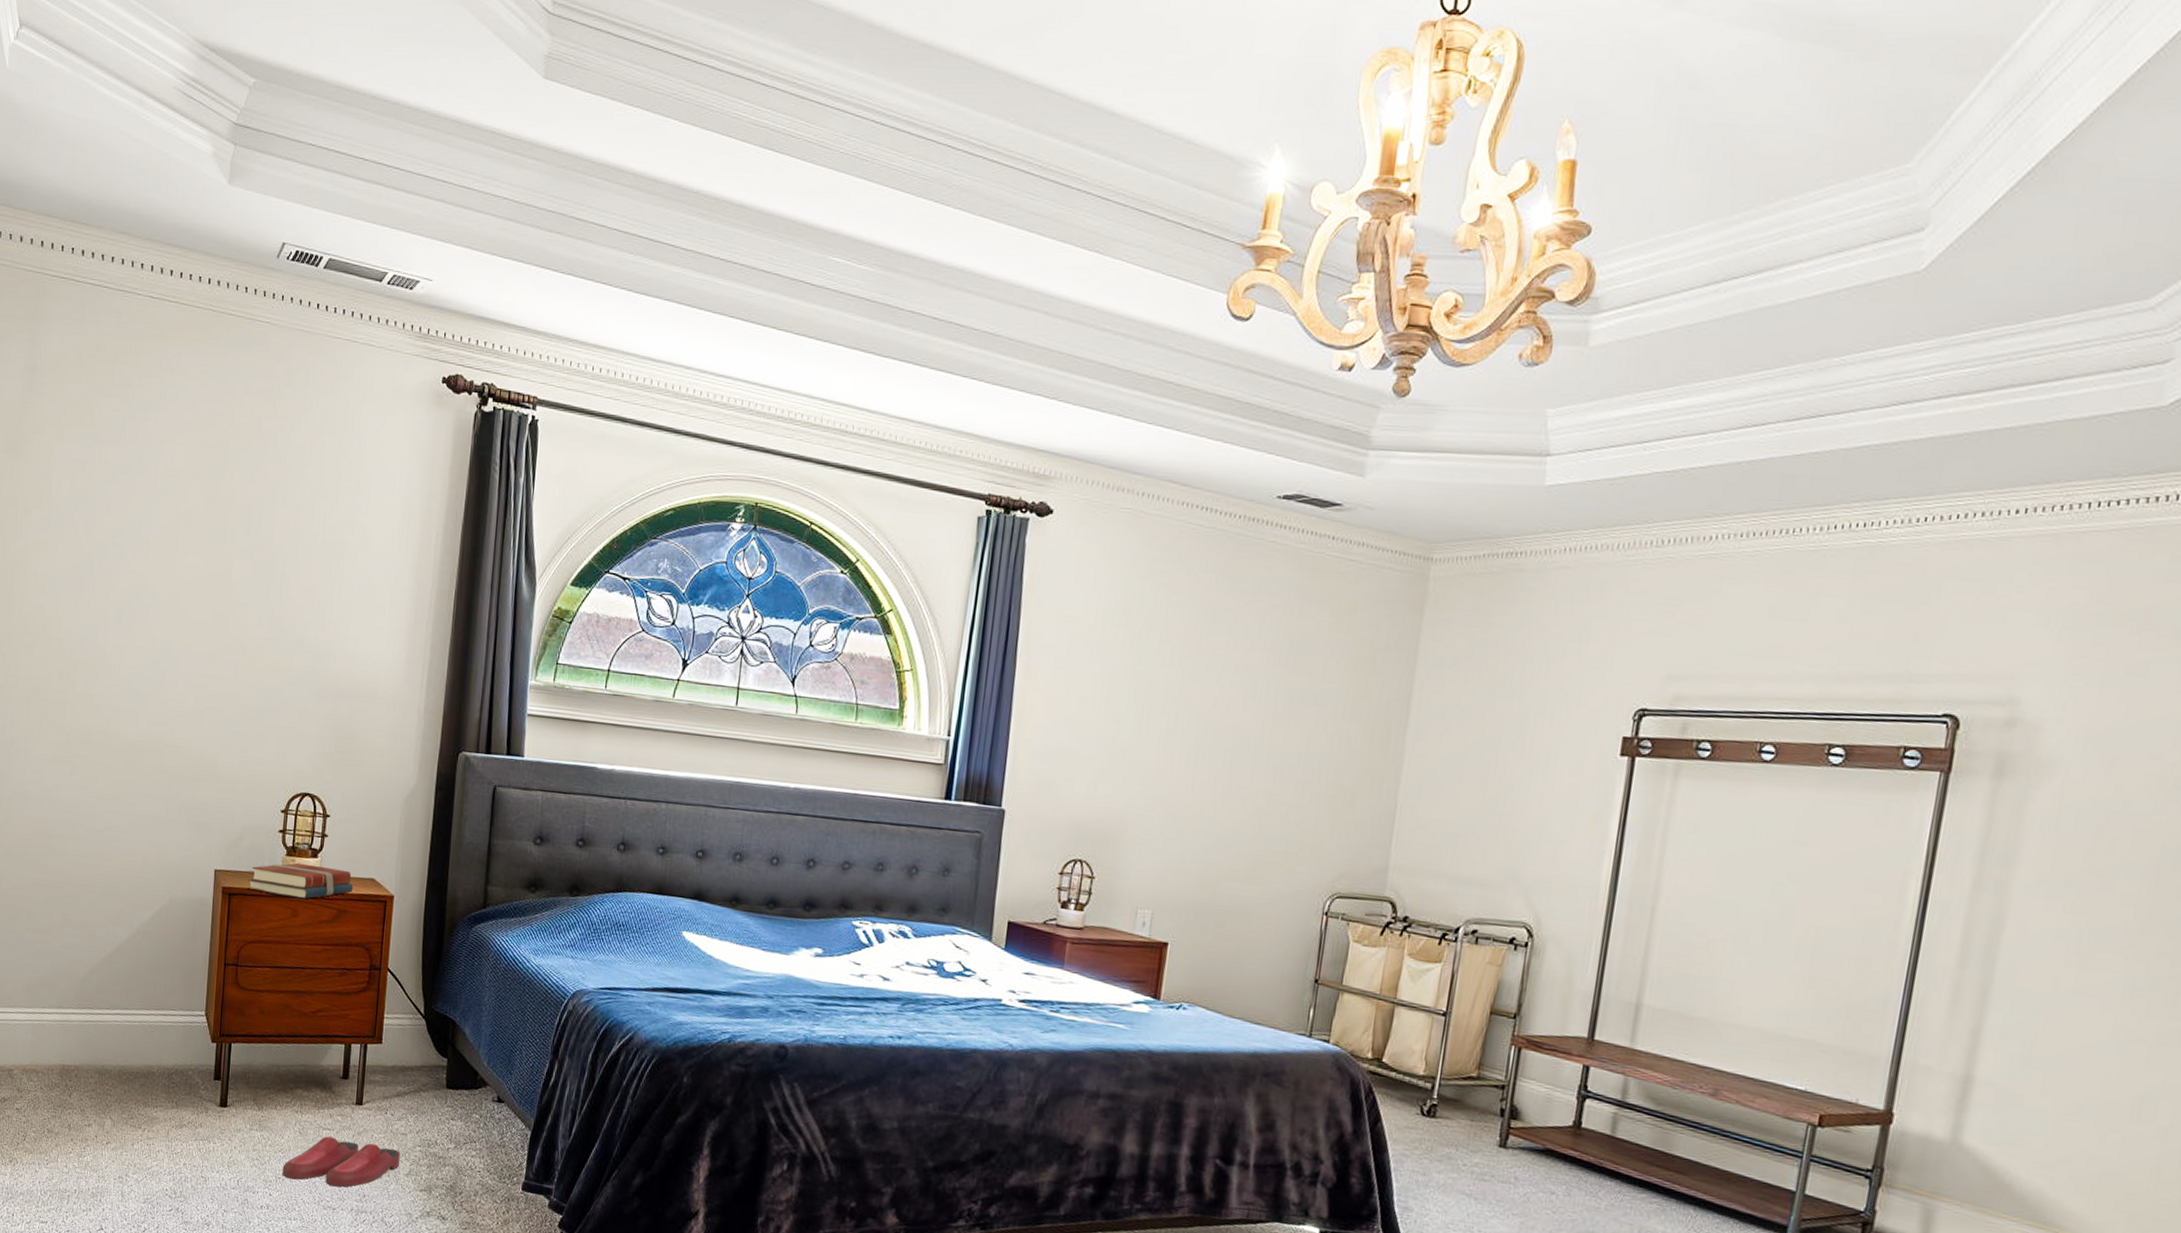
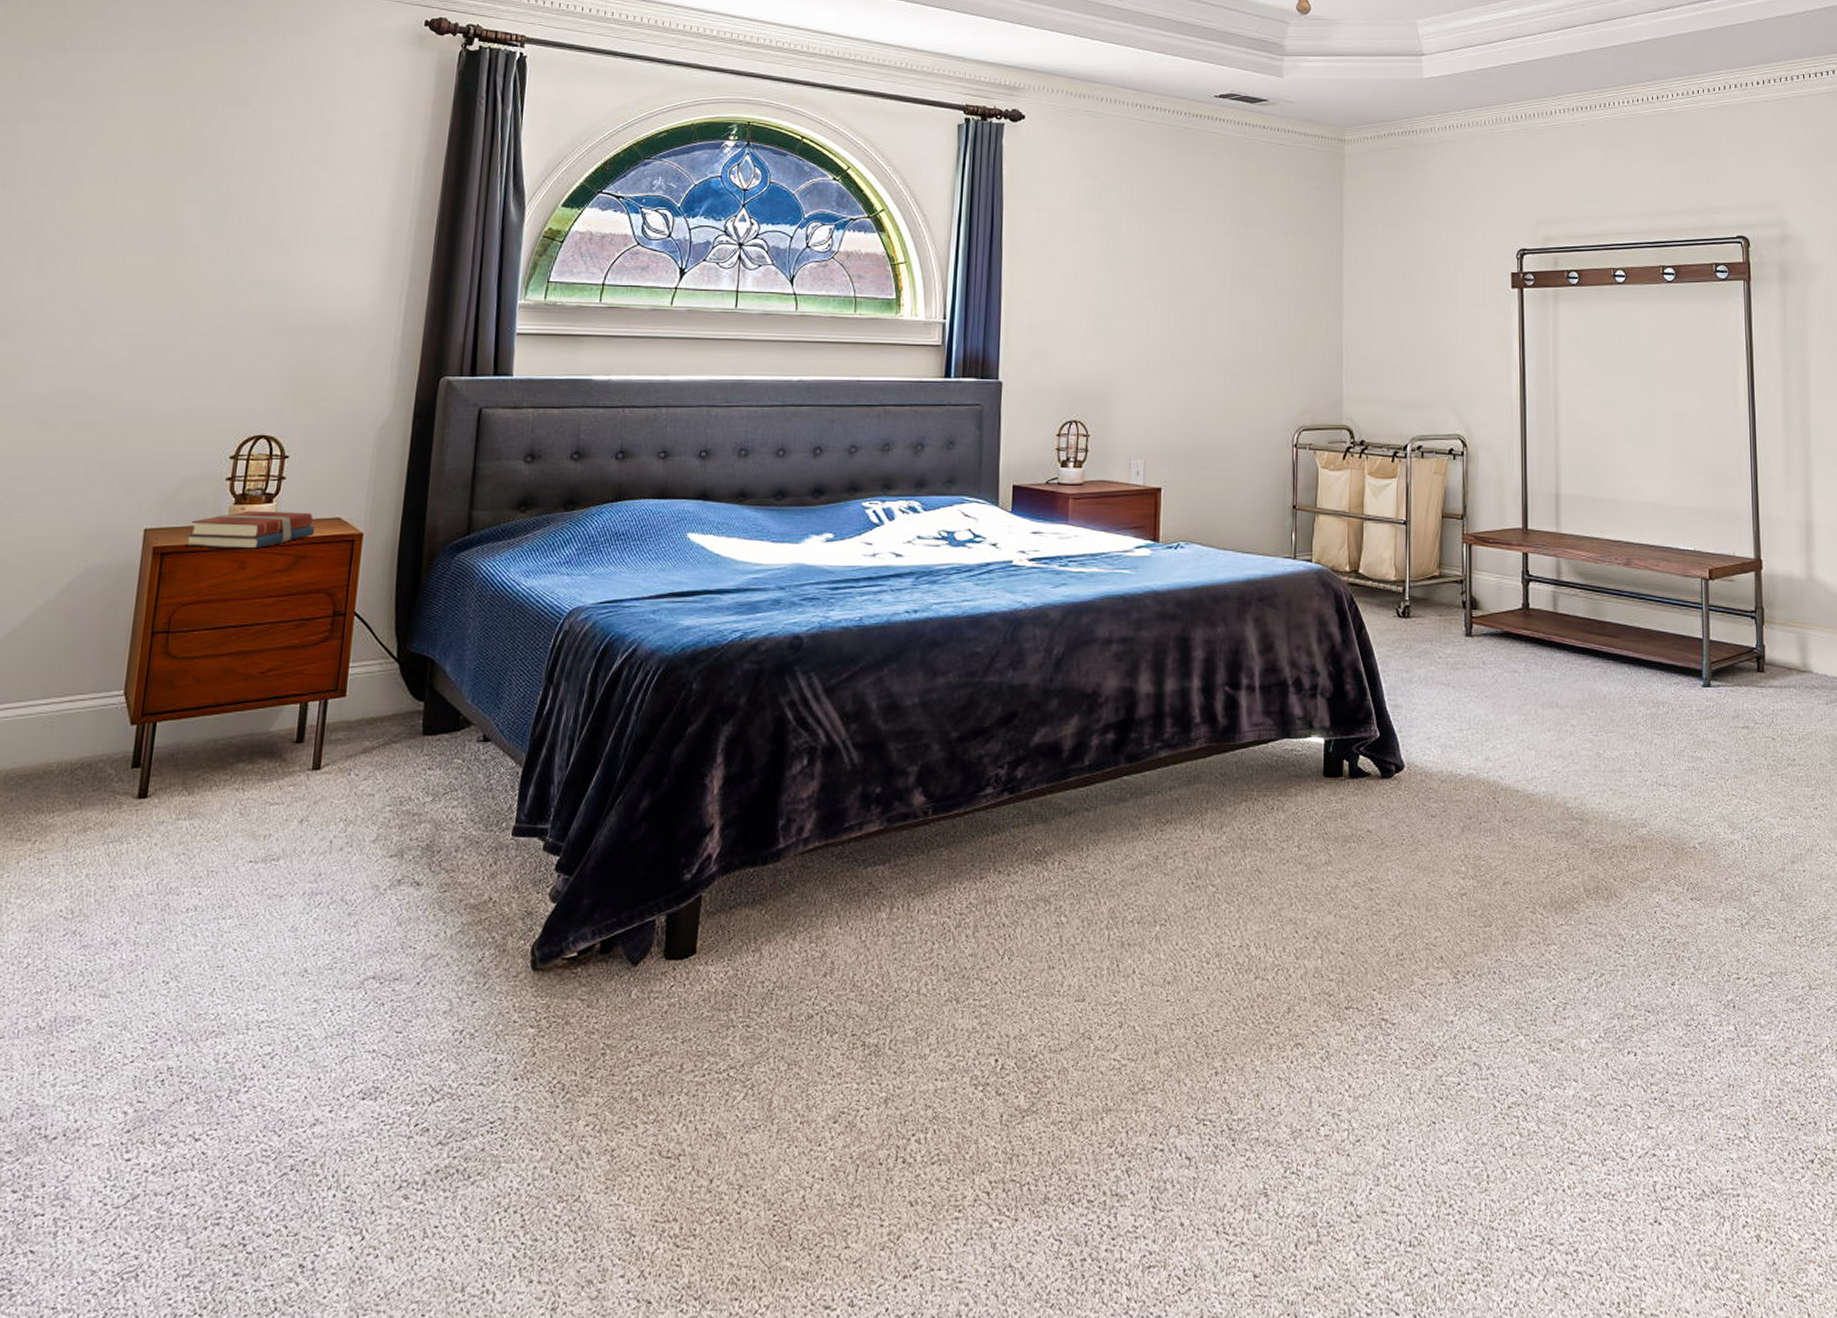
slippers: present [282,1136,400,1187] -> none [215,812,366,870]

